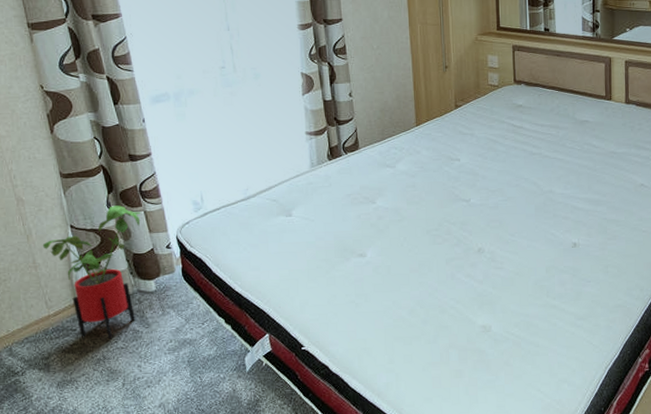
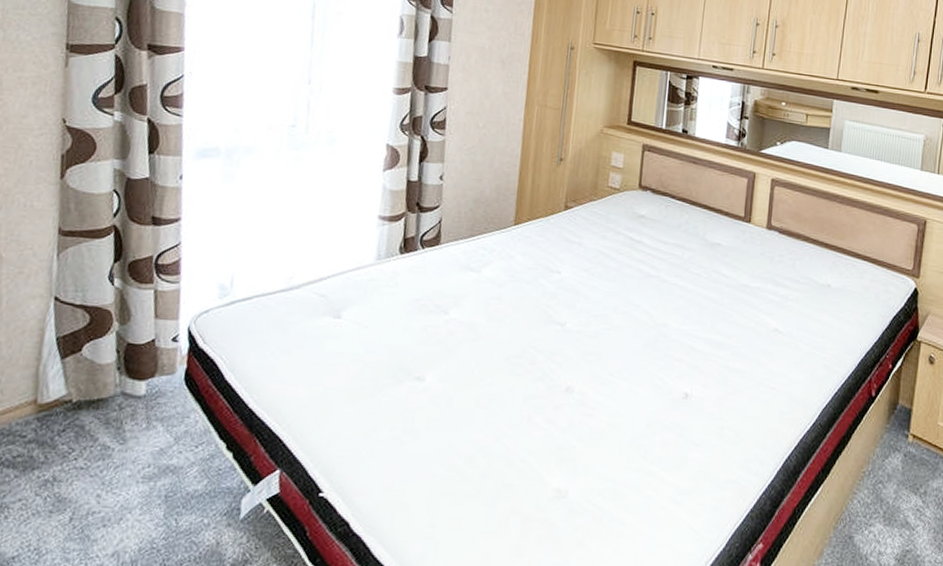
house plant: present [42,205,141,339] -> none [11,278,151,454]

